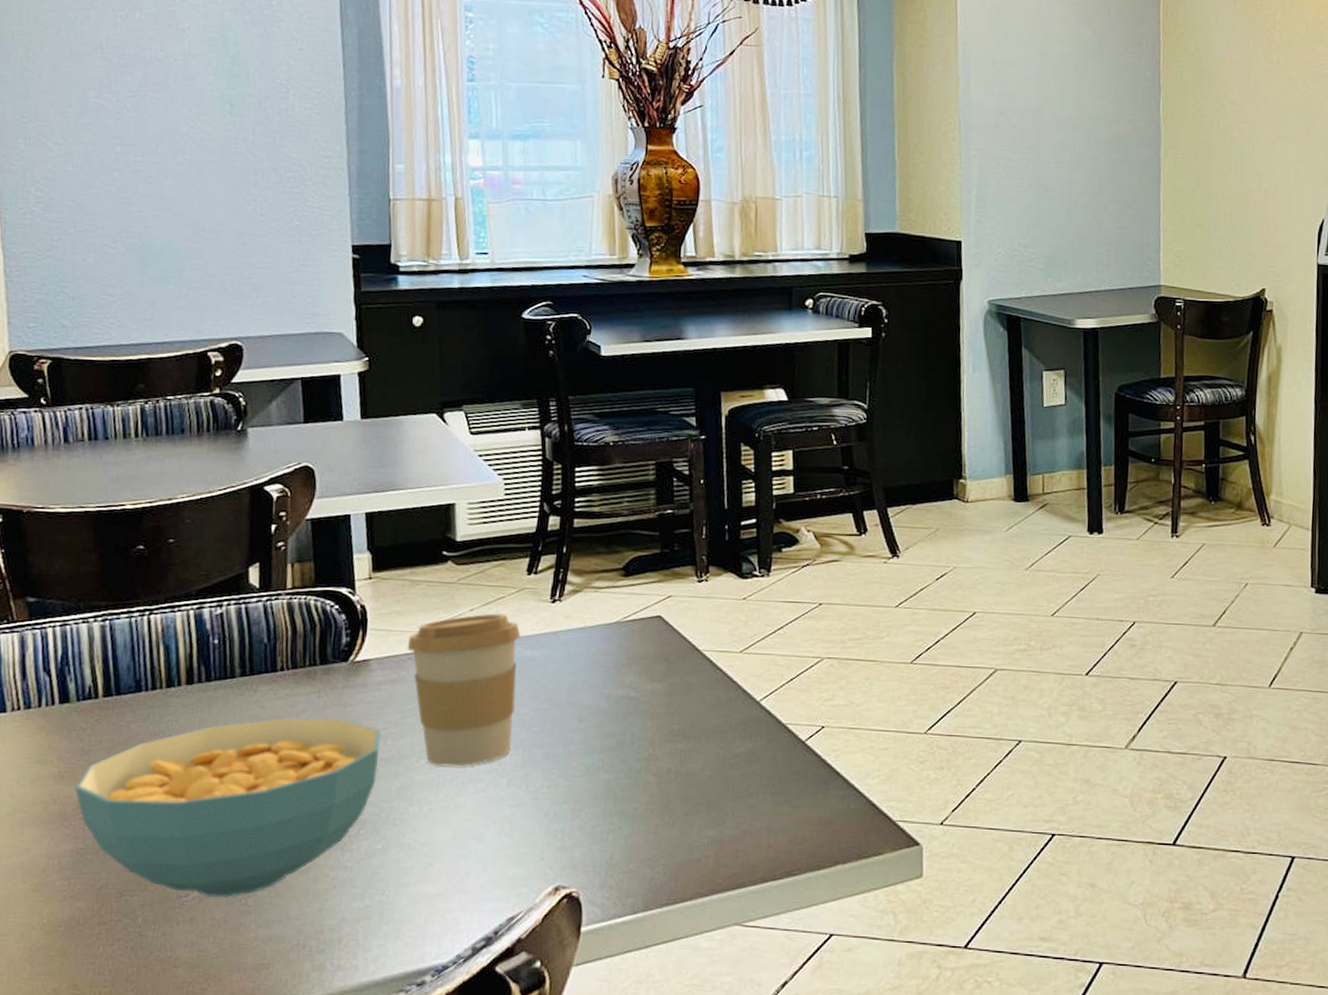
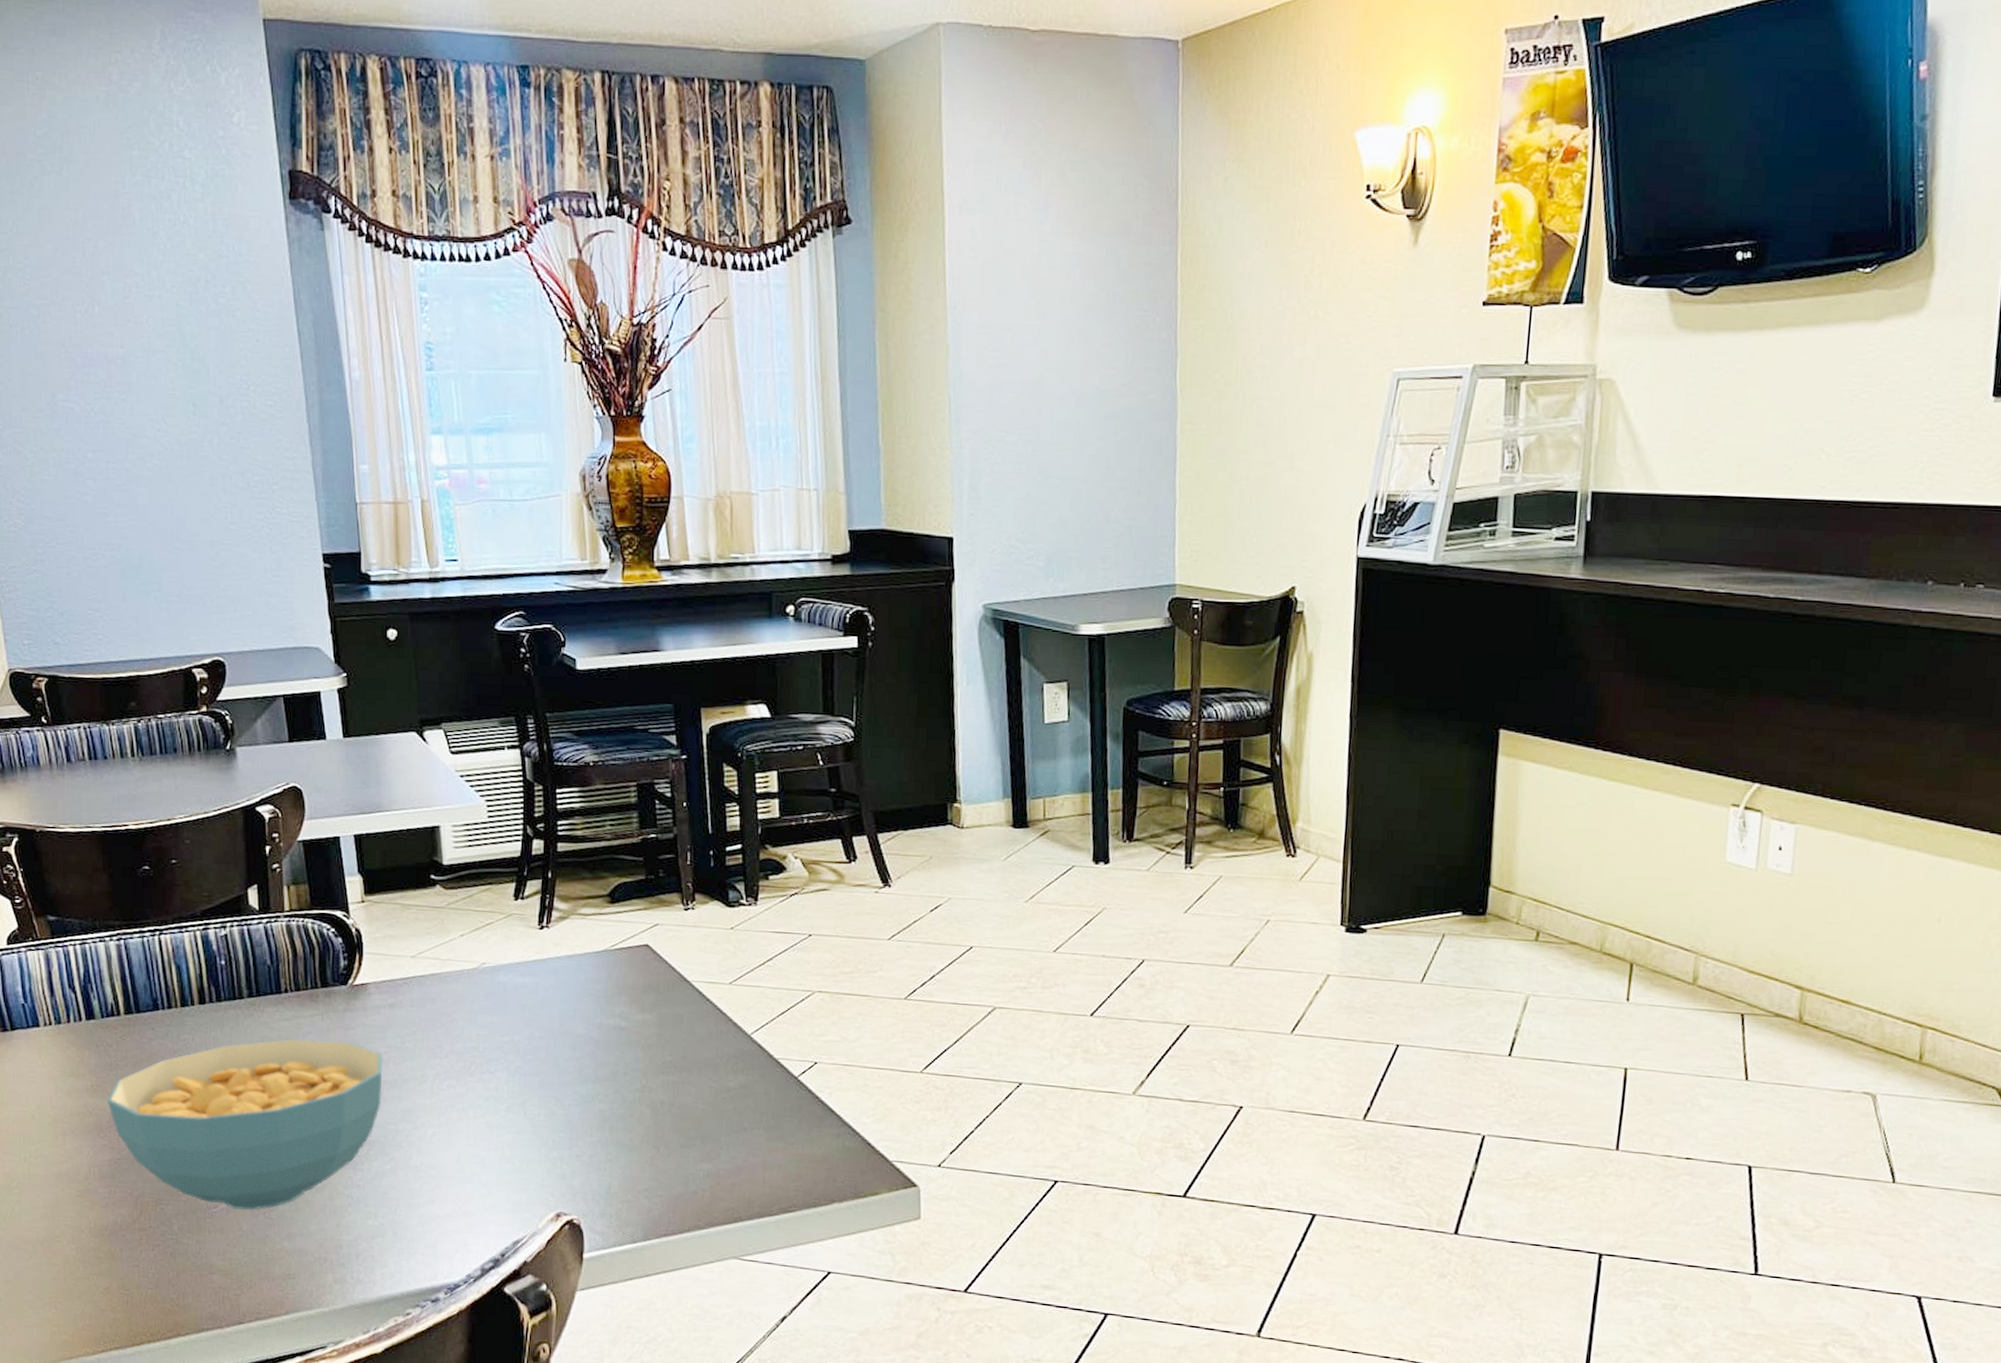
coffee cup: present [407,613,521,767] -> none [402,938,511,1093]

